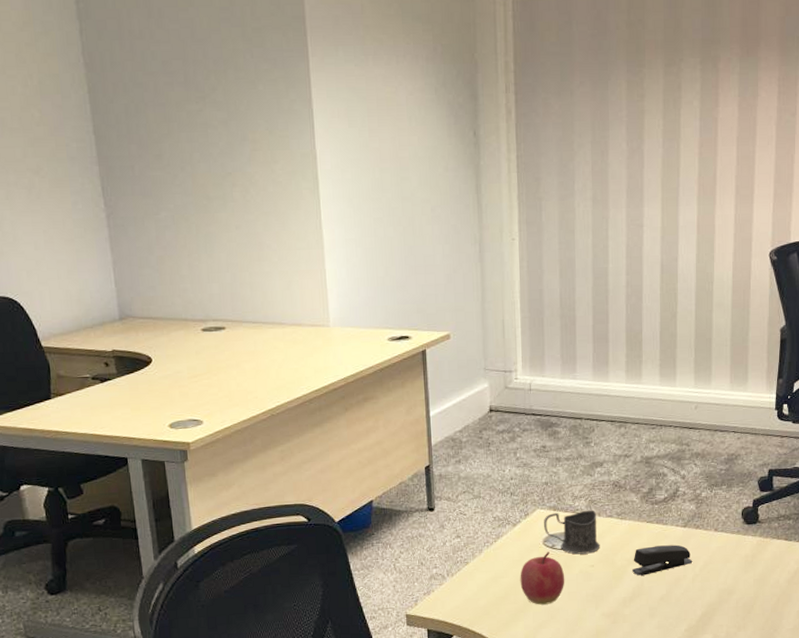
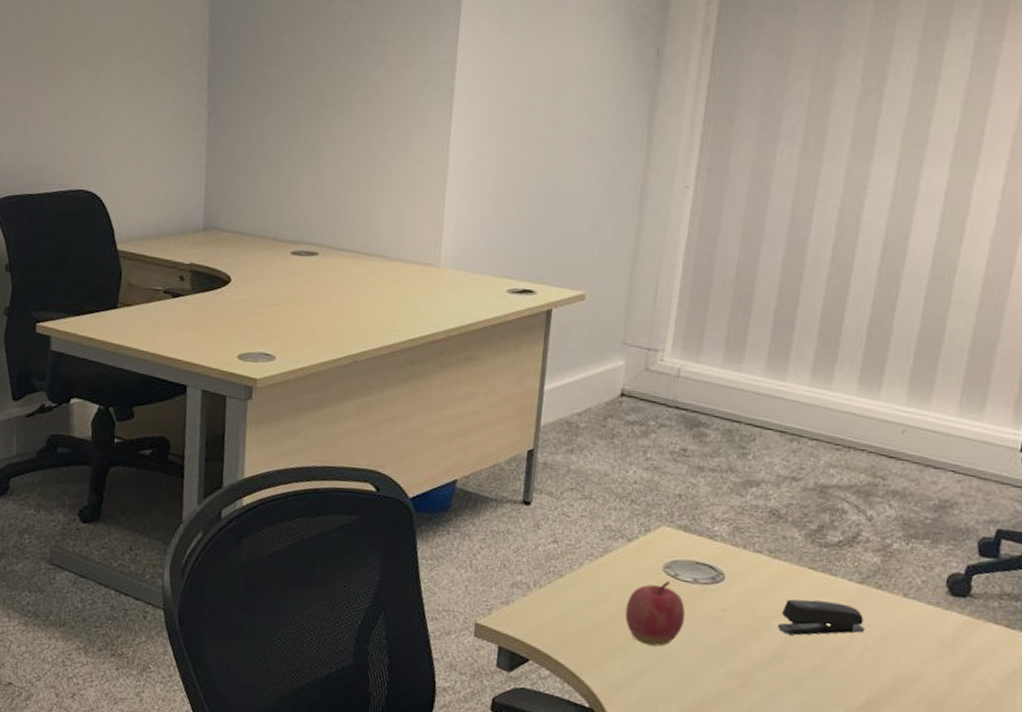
mug: present [544,510,600,555] -> none [667,534,742,594]

